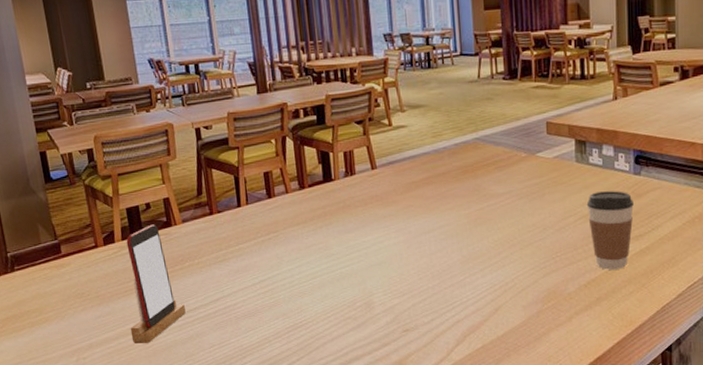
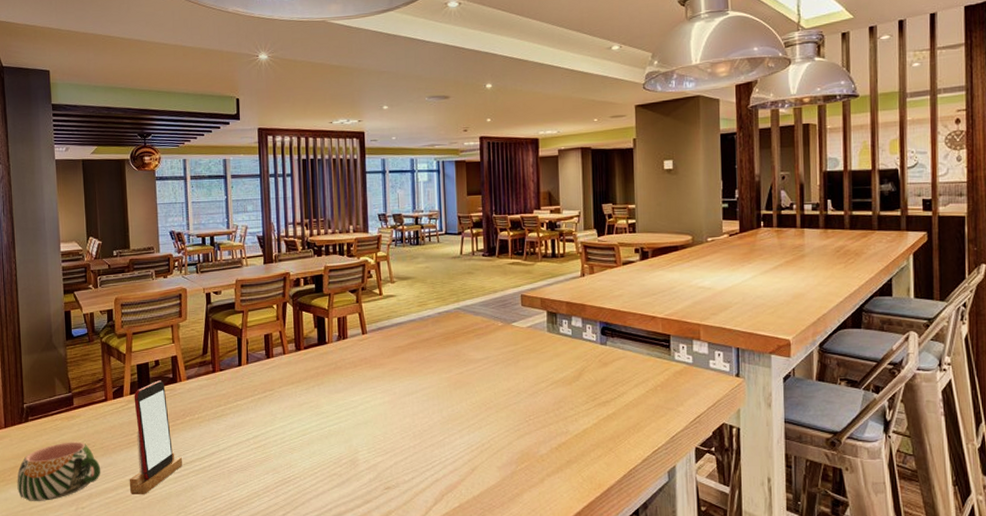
mug: none [10,291,100,353] -> present [17,442,101,501]
coffee cup: present [586,191,634,270] -> none [557,359,601,434]

